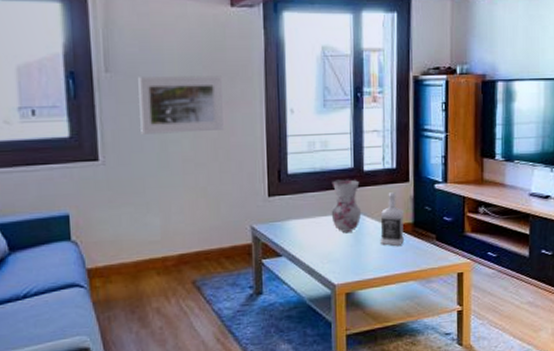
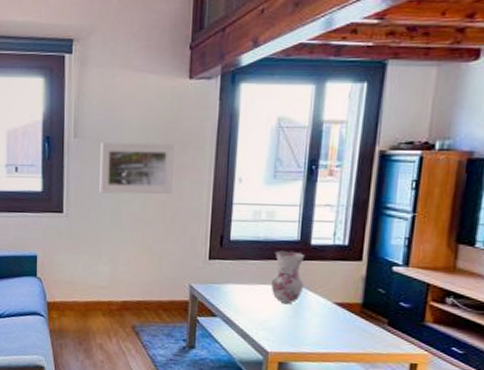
bottle: present [380,192,404,246] -> none [322,269,352,325]

